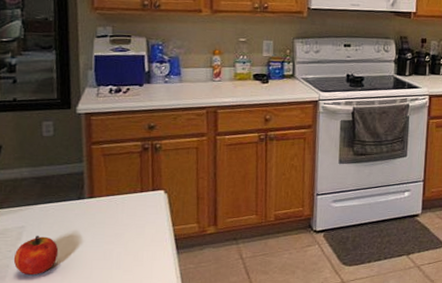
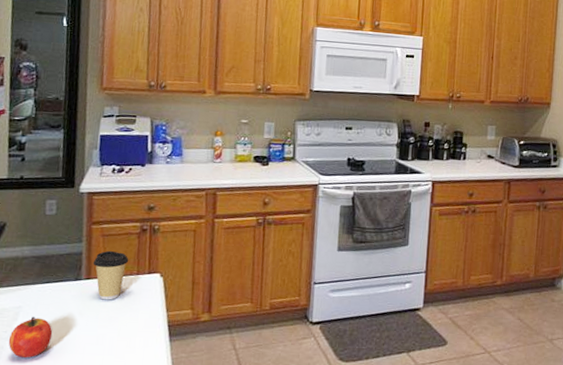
coffee cup: none [95,169,132,217] -> present [93,250,129,300]

